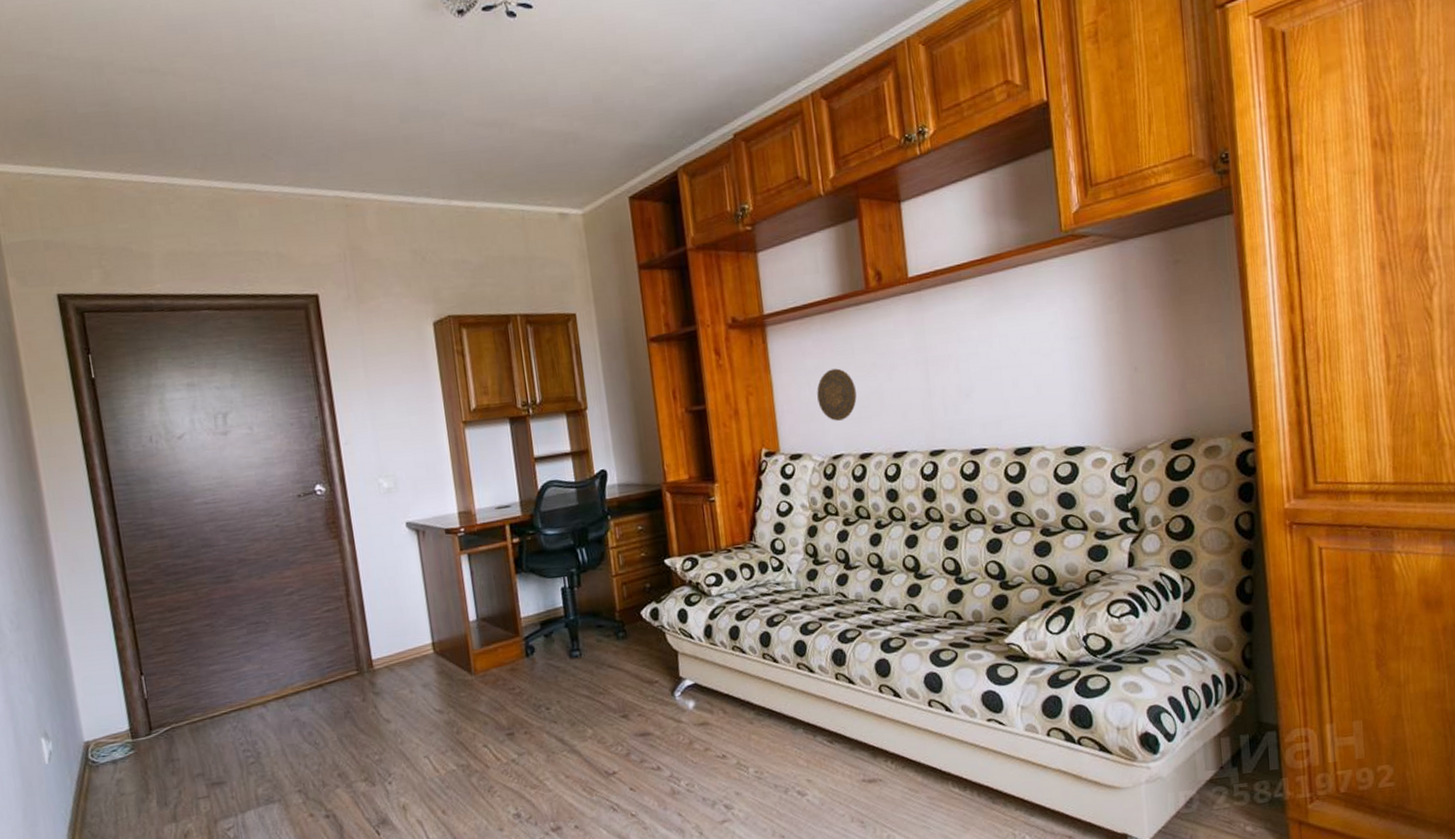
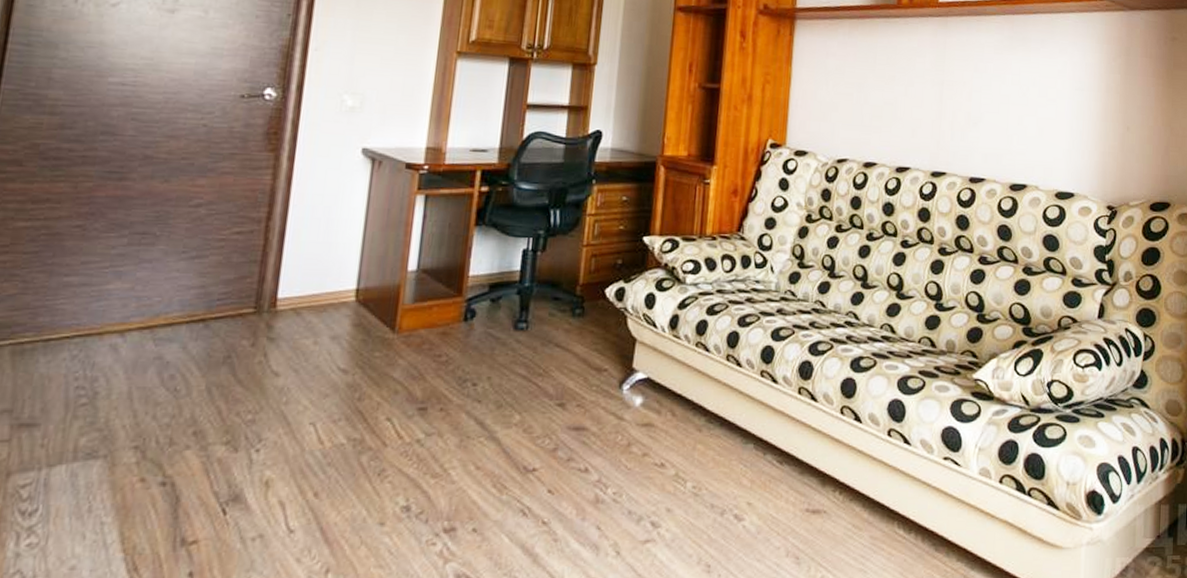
decorative plate: present [817,368,857,421] -> none [832,73,872,125]

